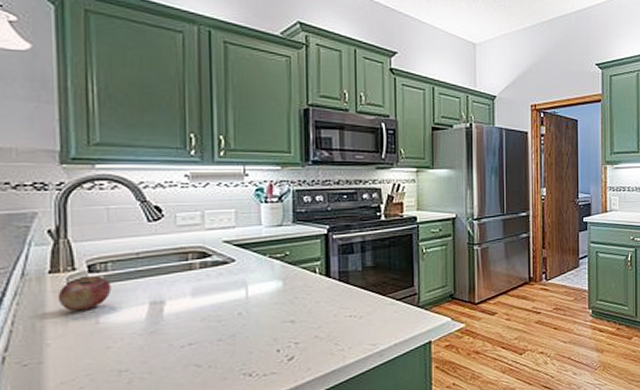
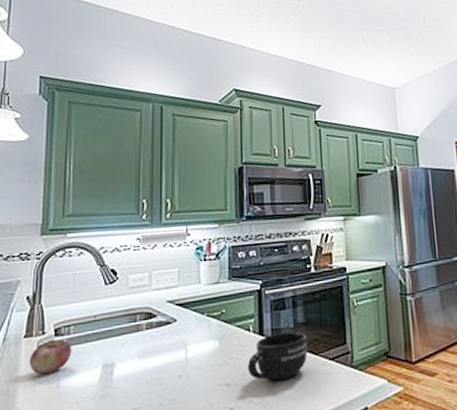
mug: none [312,275,376,319] -> present [247,332,308,382]

